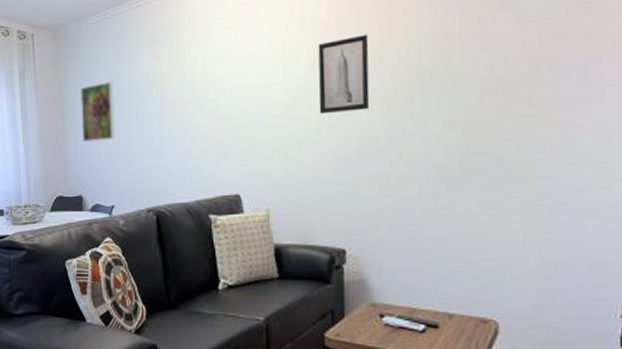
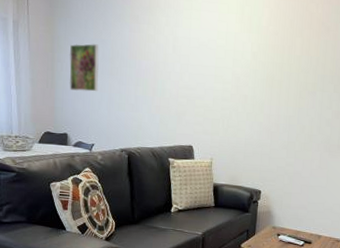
wall art: present [318,34,370,115] -> none [254,42,294,97]

